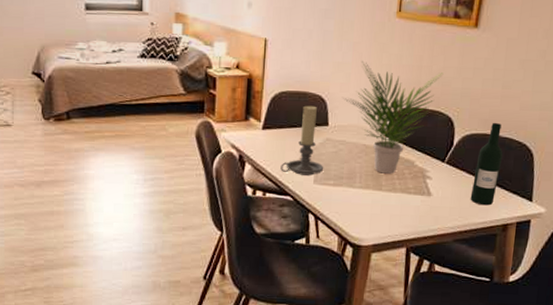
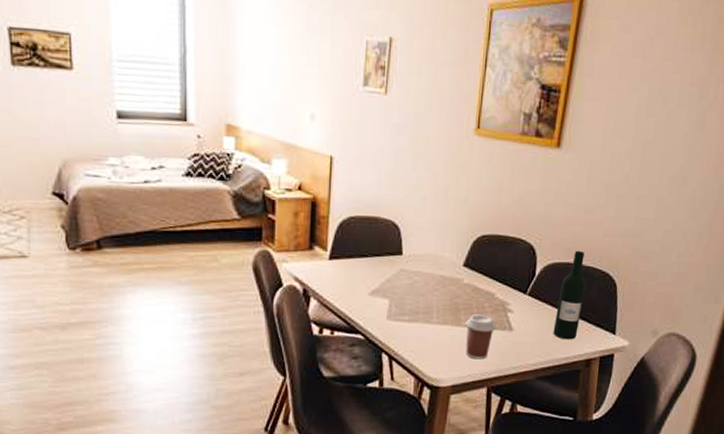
candle holder: present [280,105,324,176] -> none [350,232,398,311]
potted plant: present [343,61,444,174] -> none [418,183,525,307]
coffee cup: none [386,180,415,222] -> present [465,314,496,360]

